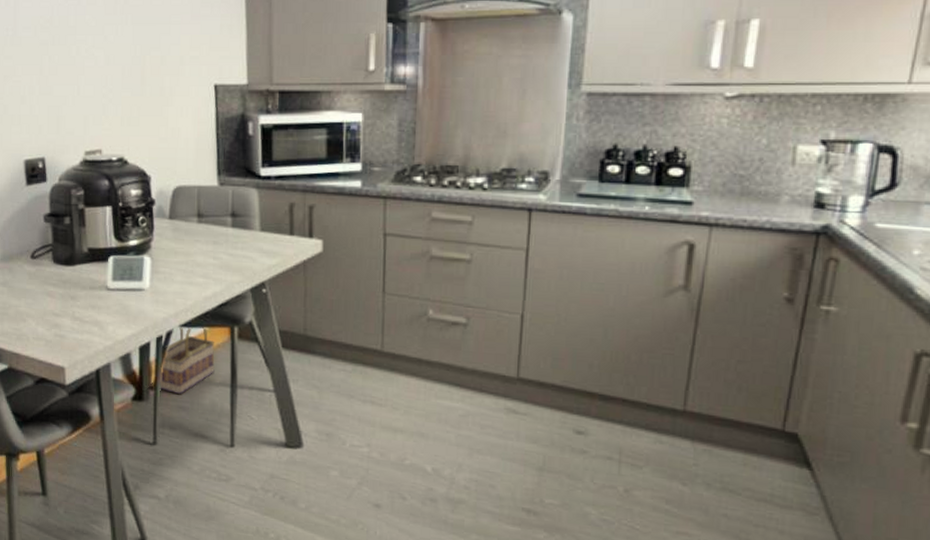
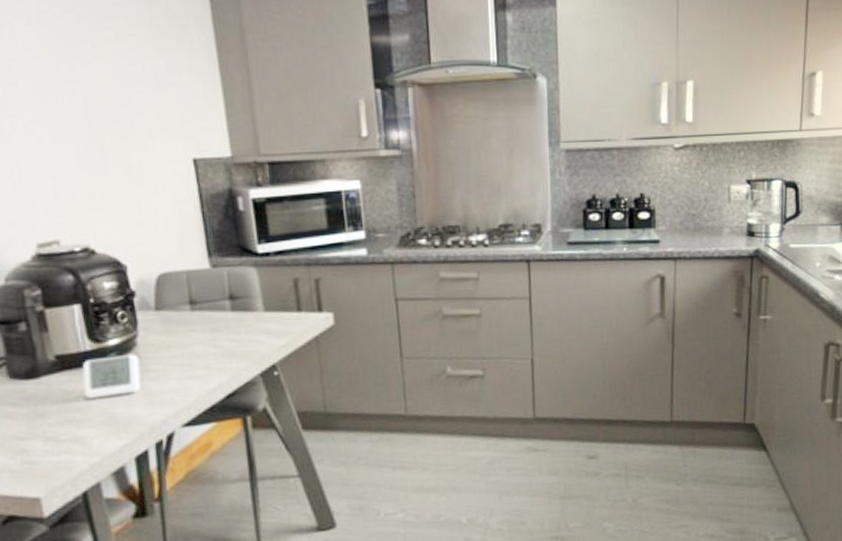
basket: present [154,327,215,395] -> none [154,422,230,501]

